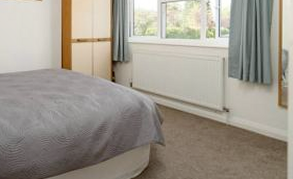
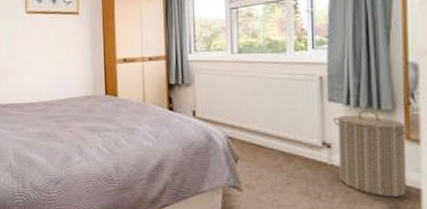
laundry hamper: none [230,84,285,149] -> present [332,110,415,198]

